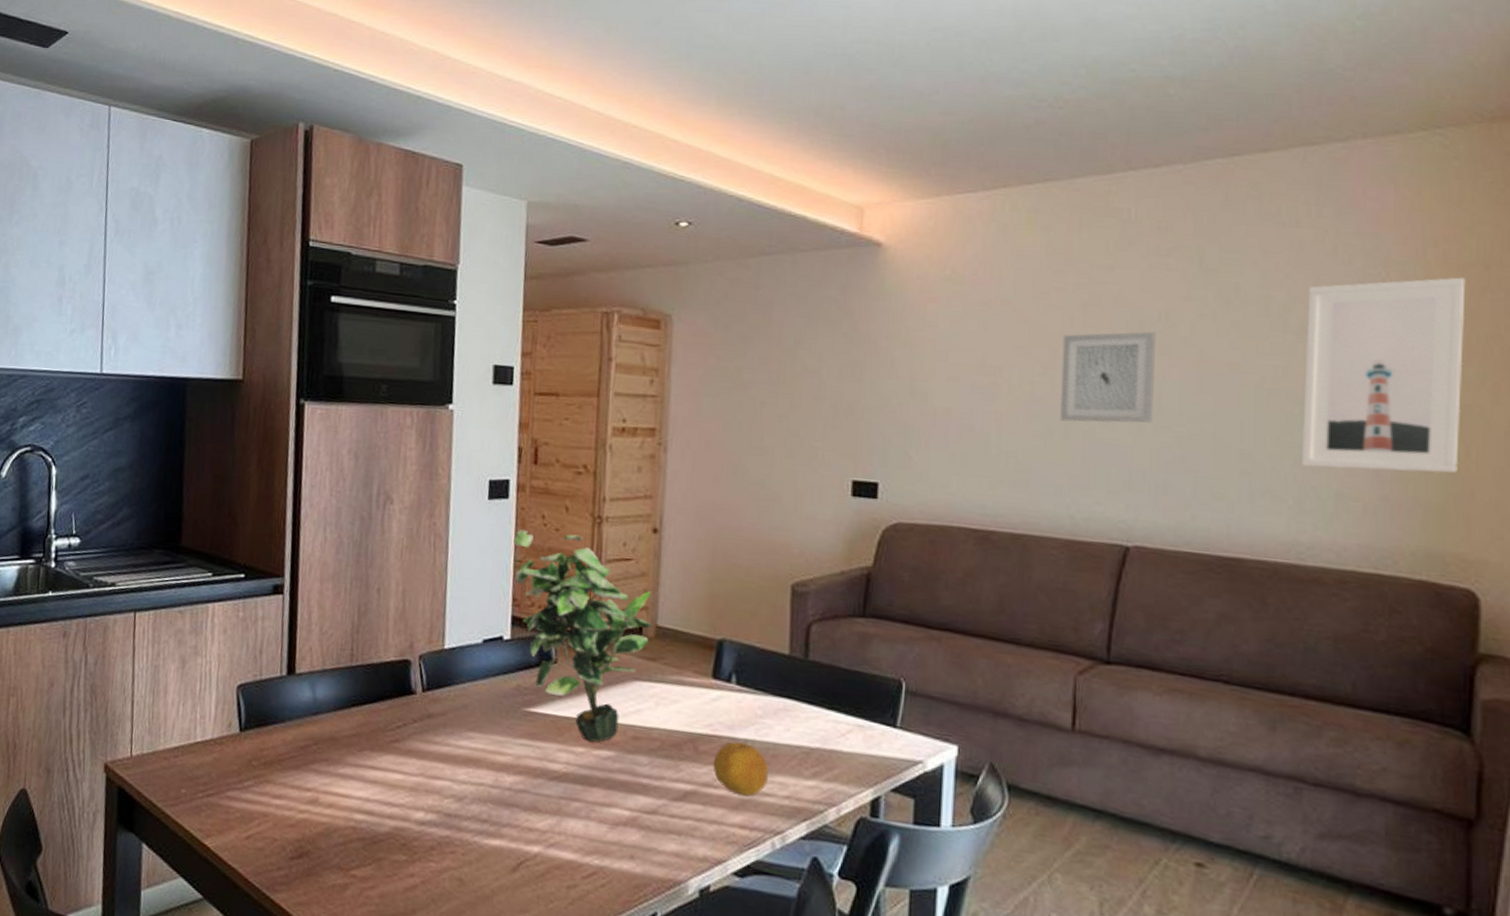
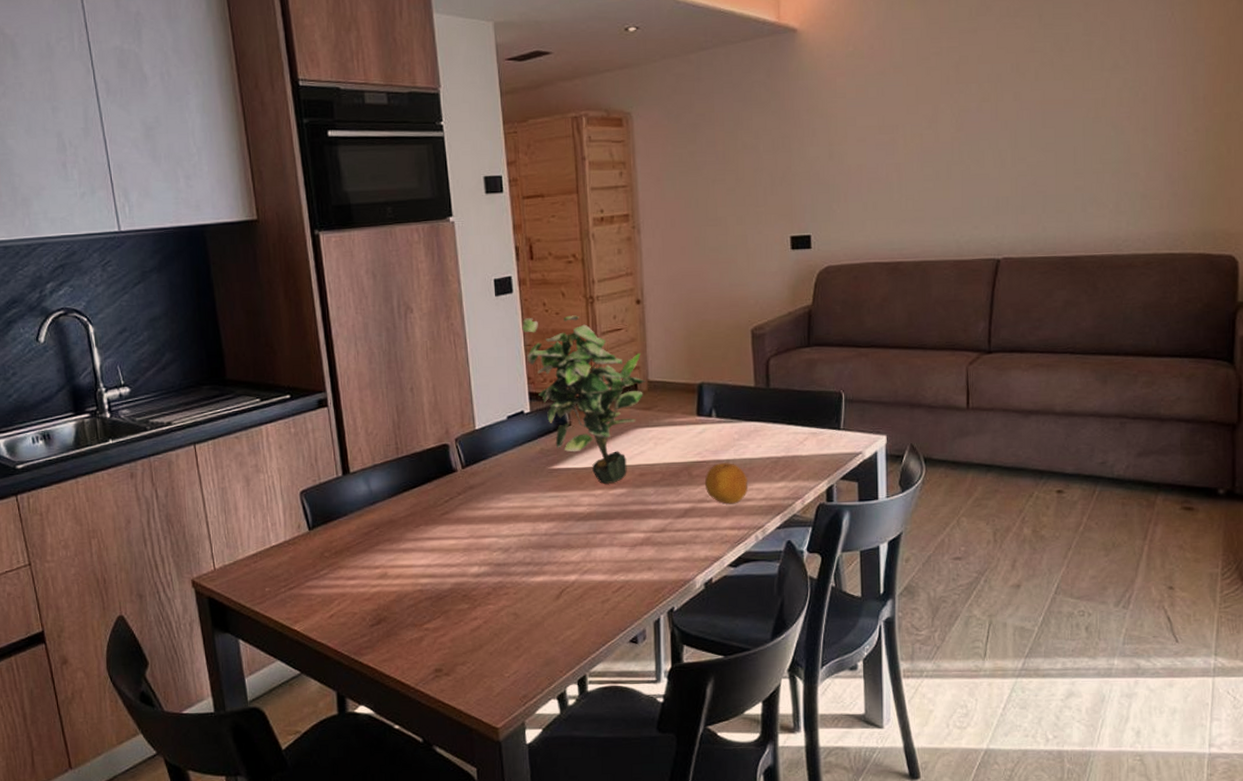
wall art: present [1059,331,1156,423] -> none [942,81,1011,164]
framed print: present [1301,277,1466,474] -> none [1116,11,1226,177]

